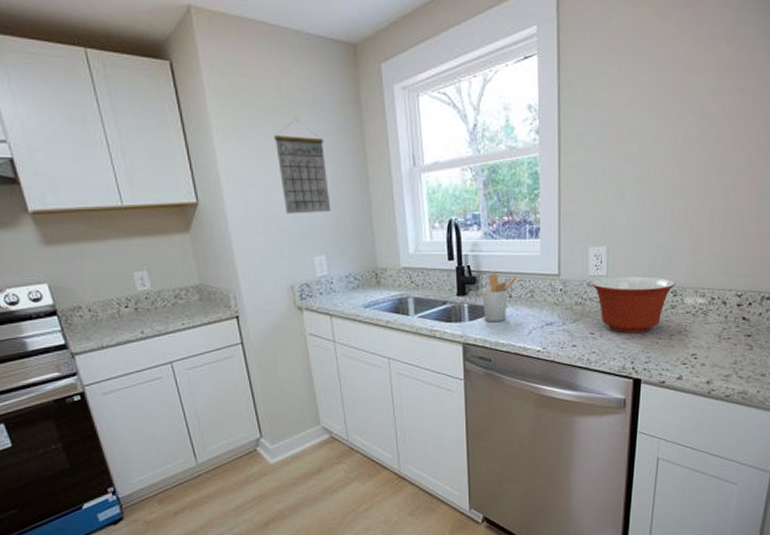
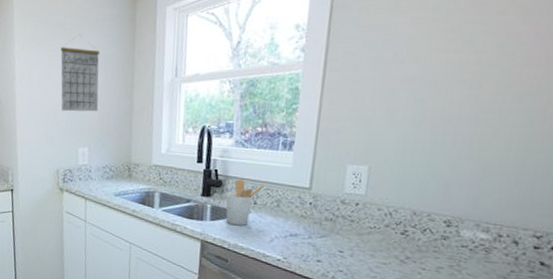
mixing bowl: present [591,276,676,334] -> none [345,197,451,260]

